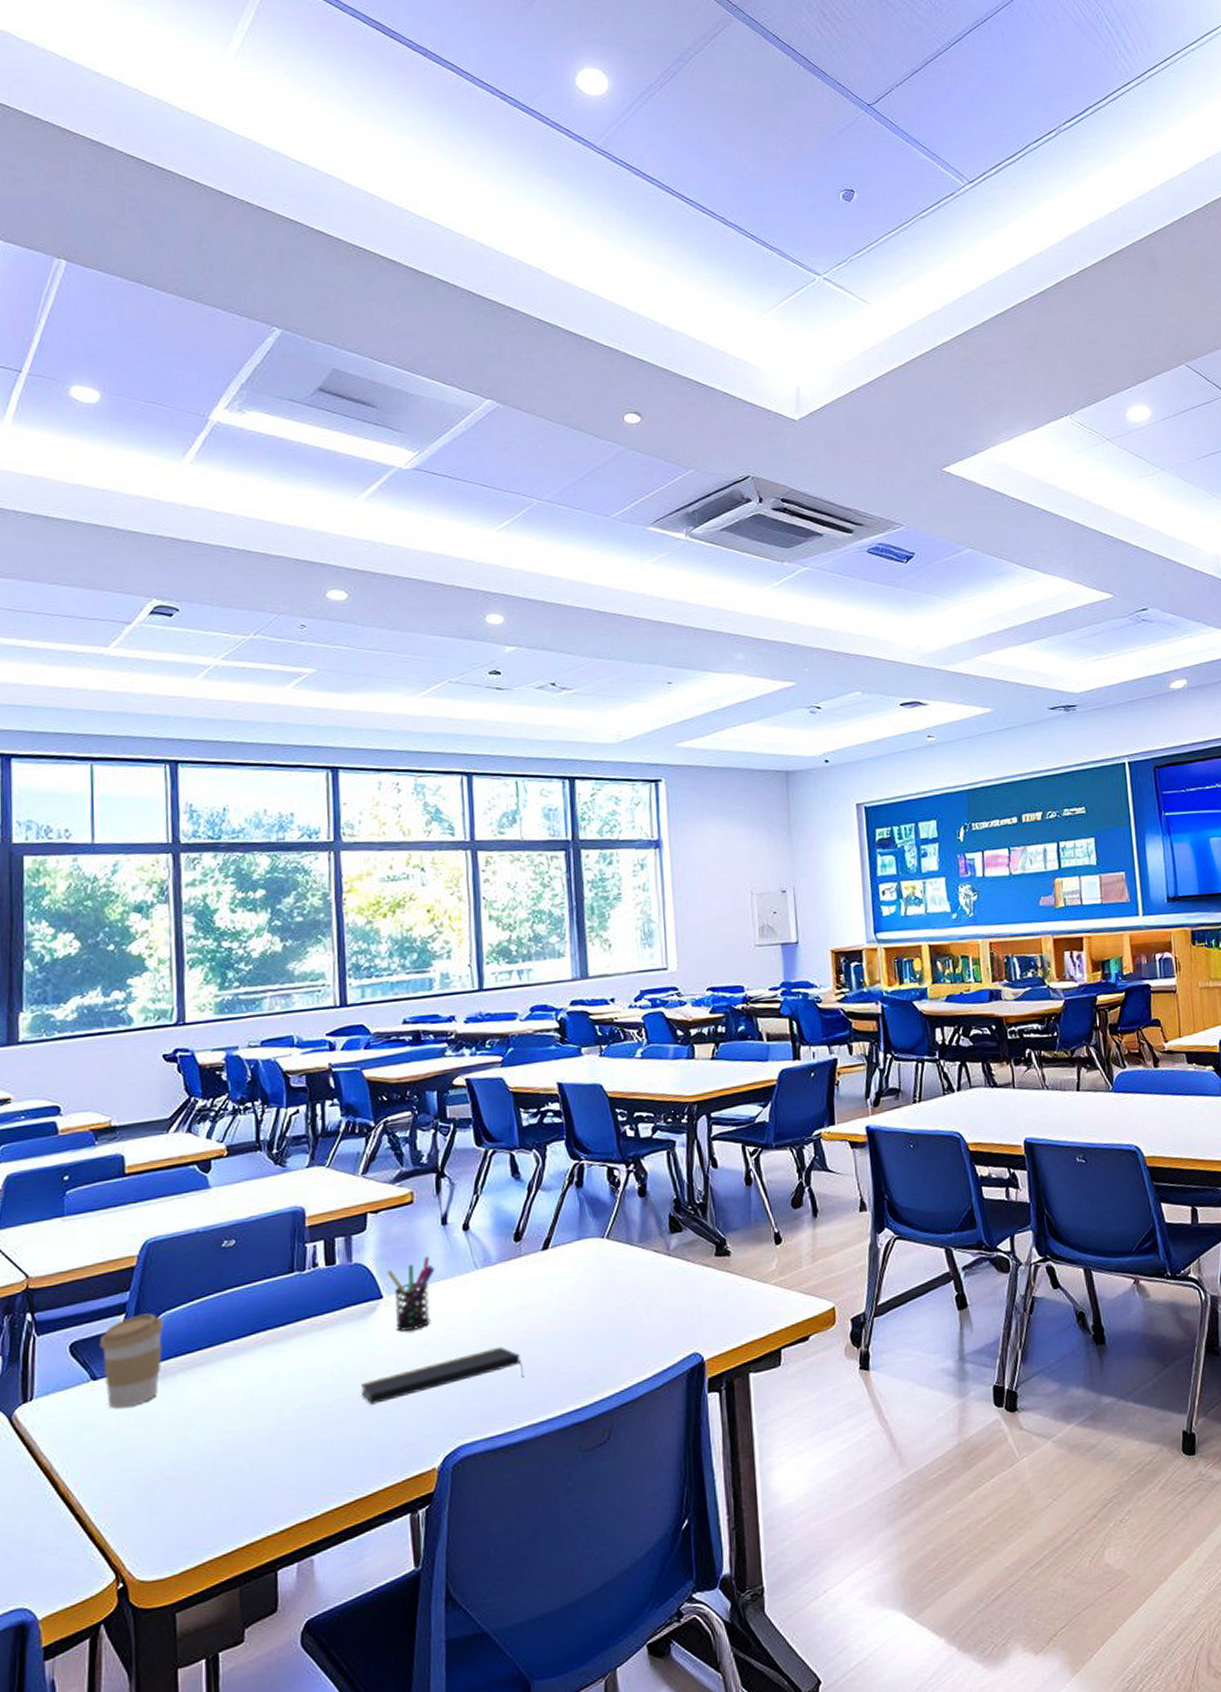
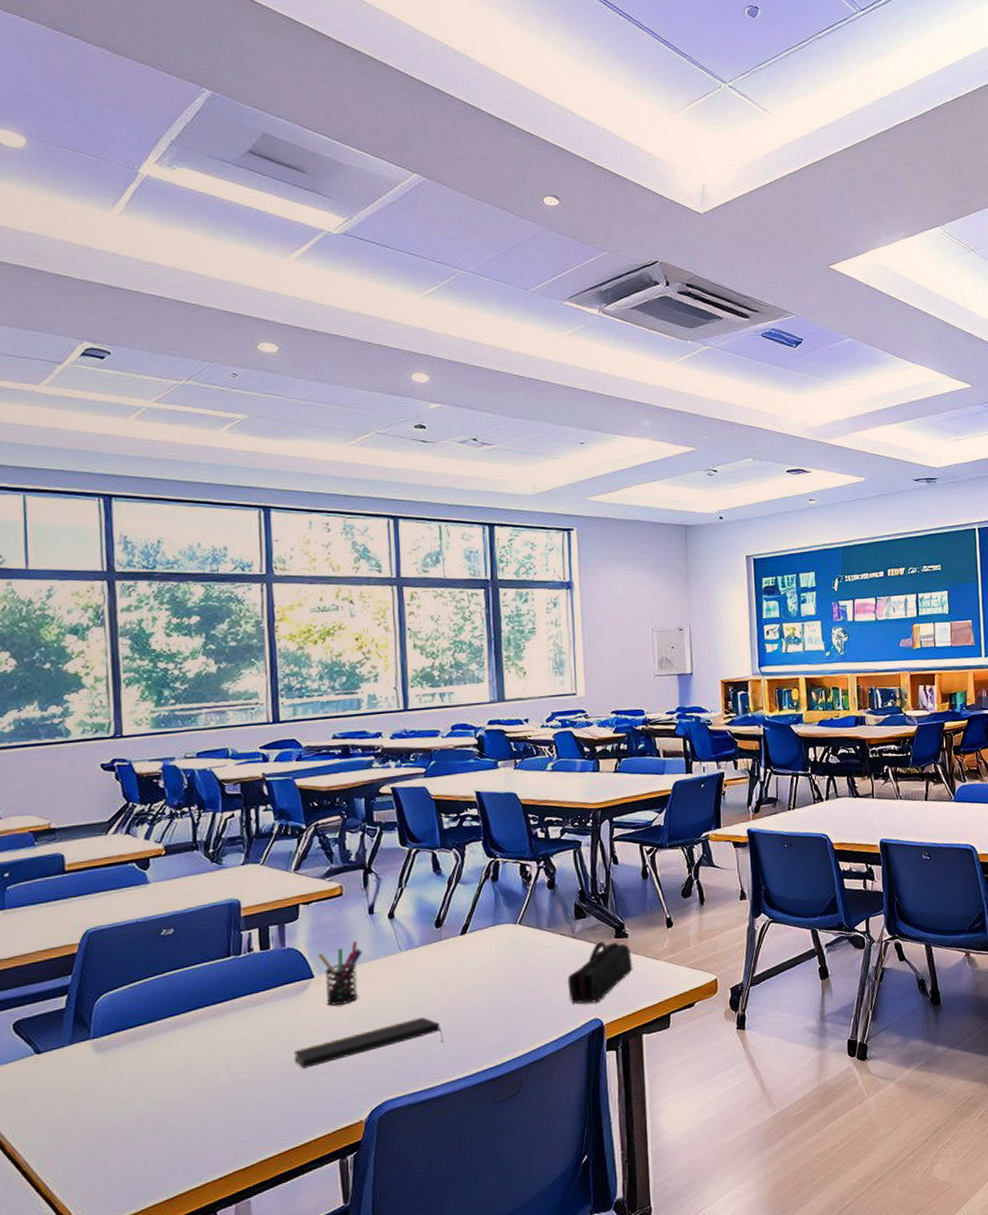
coffee cup: present [99,1313,163,1409] -> none [42,994,105,1078]
pencil case: none [662,1259,737,1335] -> present [567,941,633,1004]

